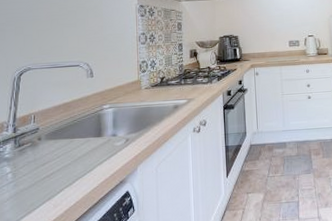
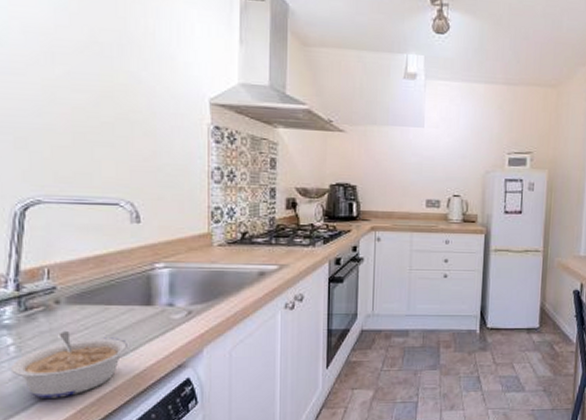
legume: none [8,160,88,213] -> present [10,332,131,398]

